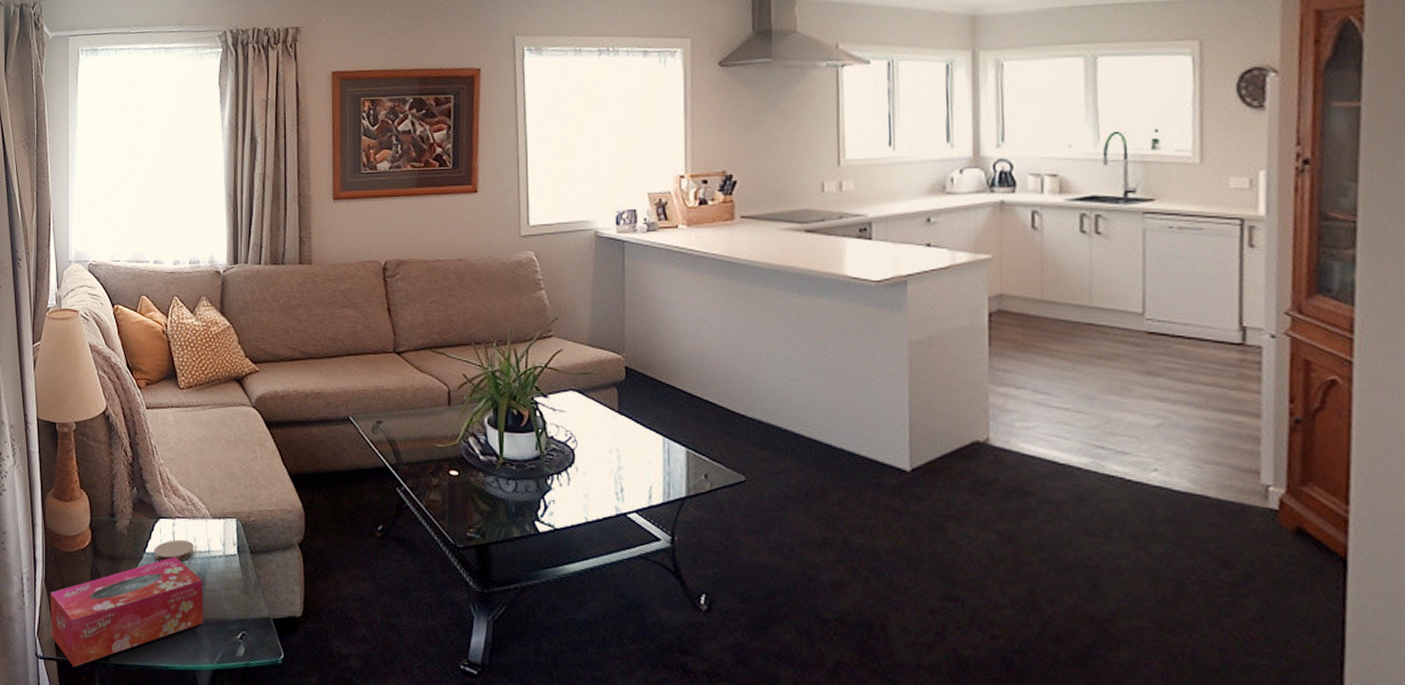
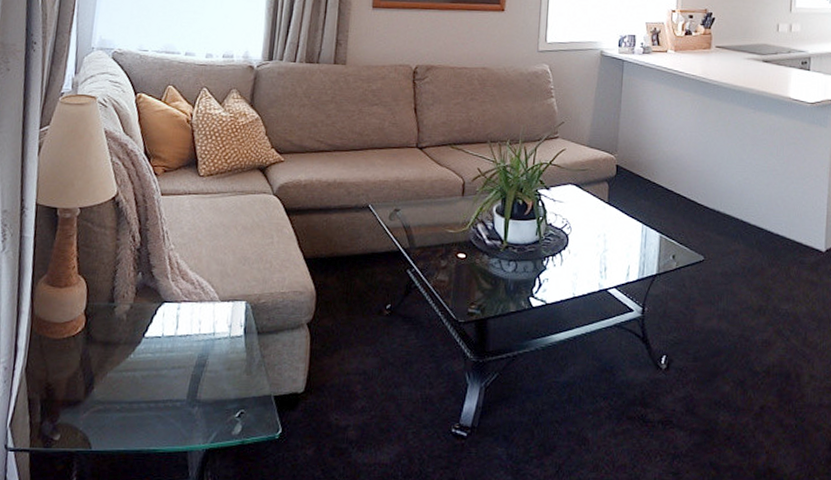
tissue box: present [49,556,204,667] -> none [26,340,204,457]
coaster: present [154,540,195,562] -> none [153,323,199,346]

